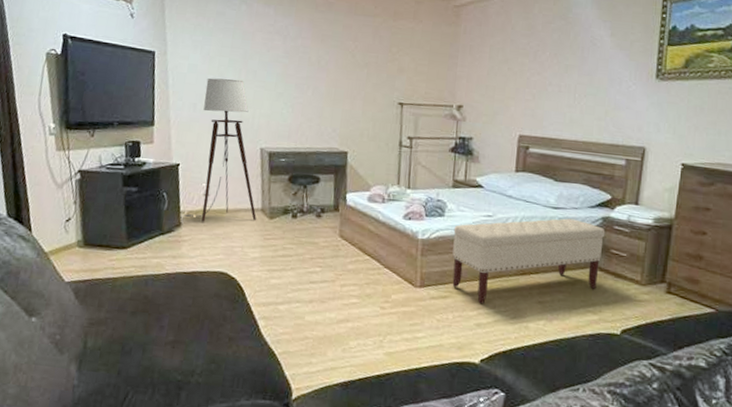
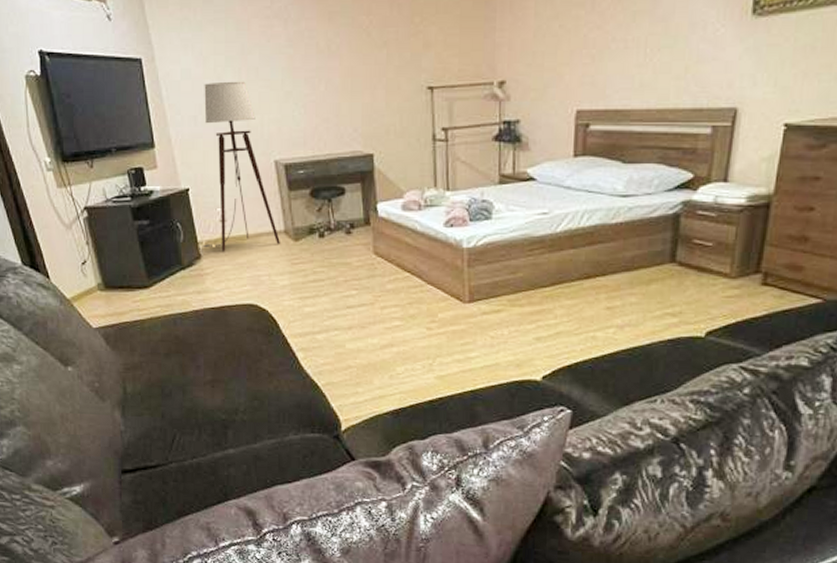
bench: present [452,218,606,304] -> none [503,207,686,316]

